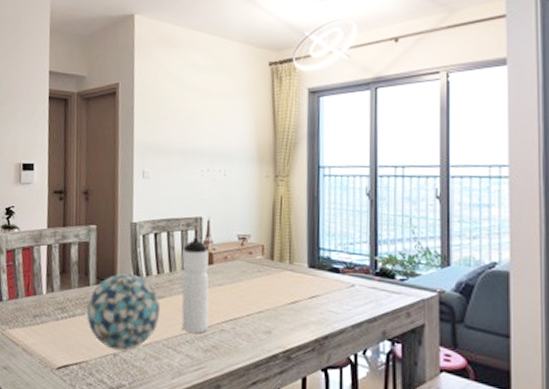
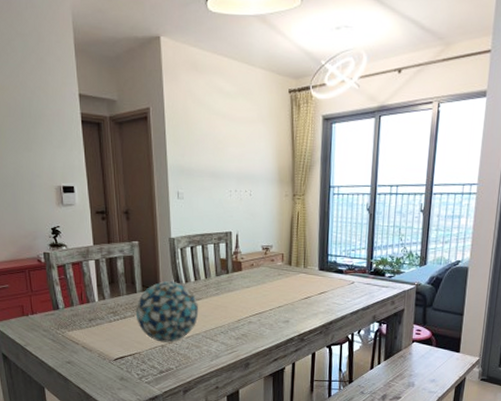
water bottle: present [181,237,209,333] -> none [216,249,239,325]

